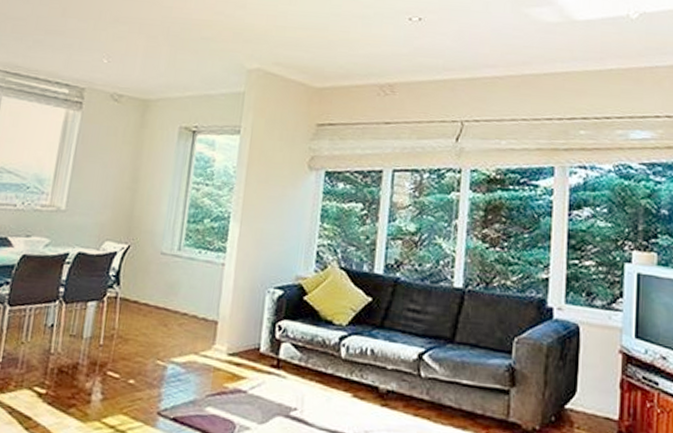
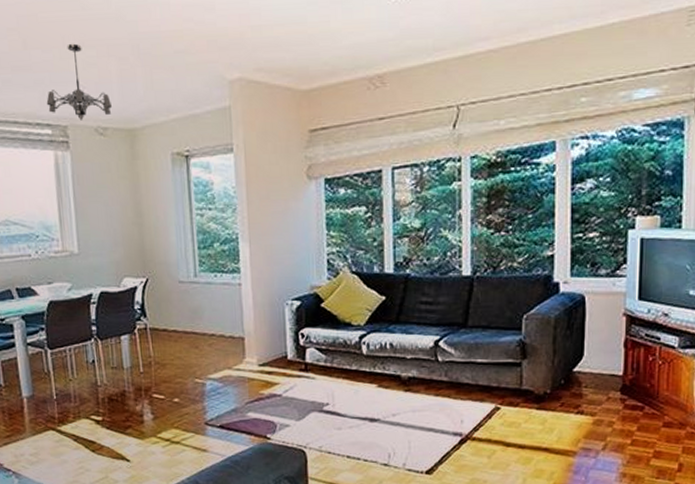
chandelier: none [70,17,132,85] -> present [46,43,112,120]

